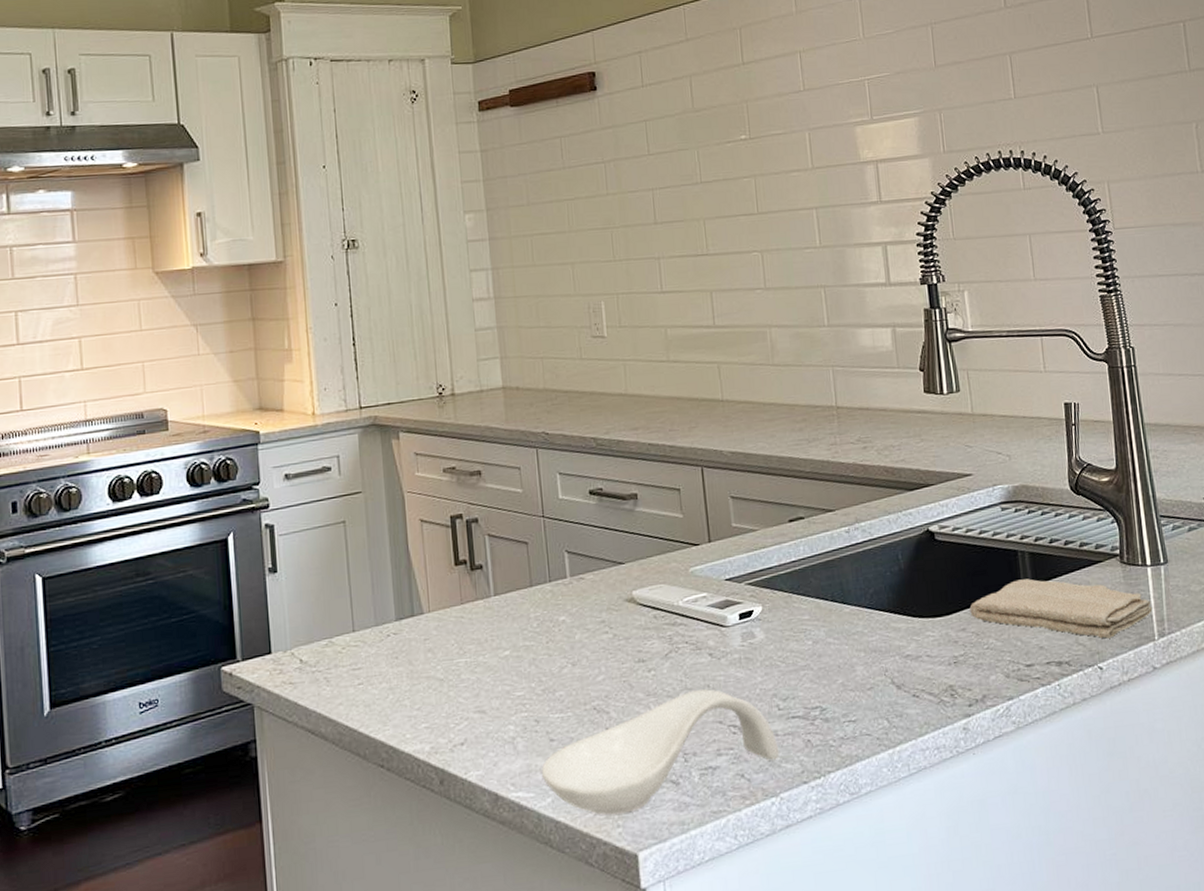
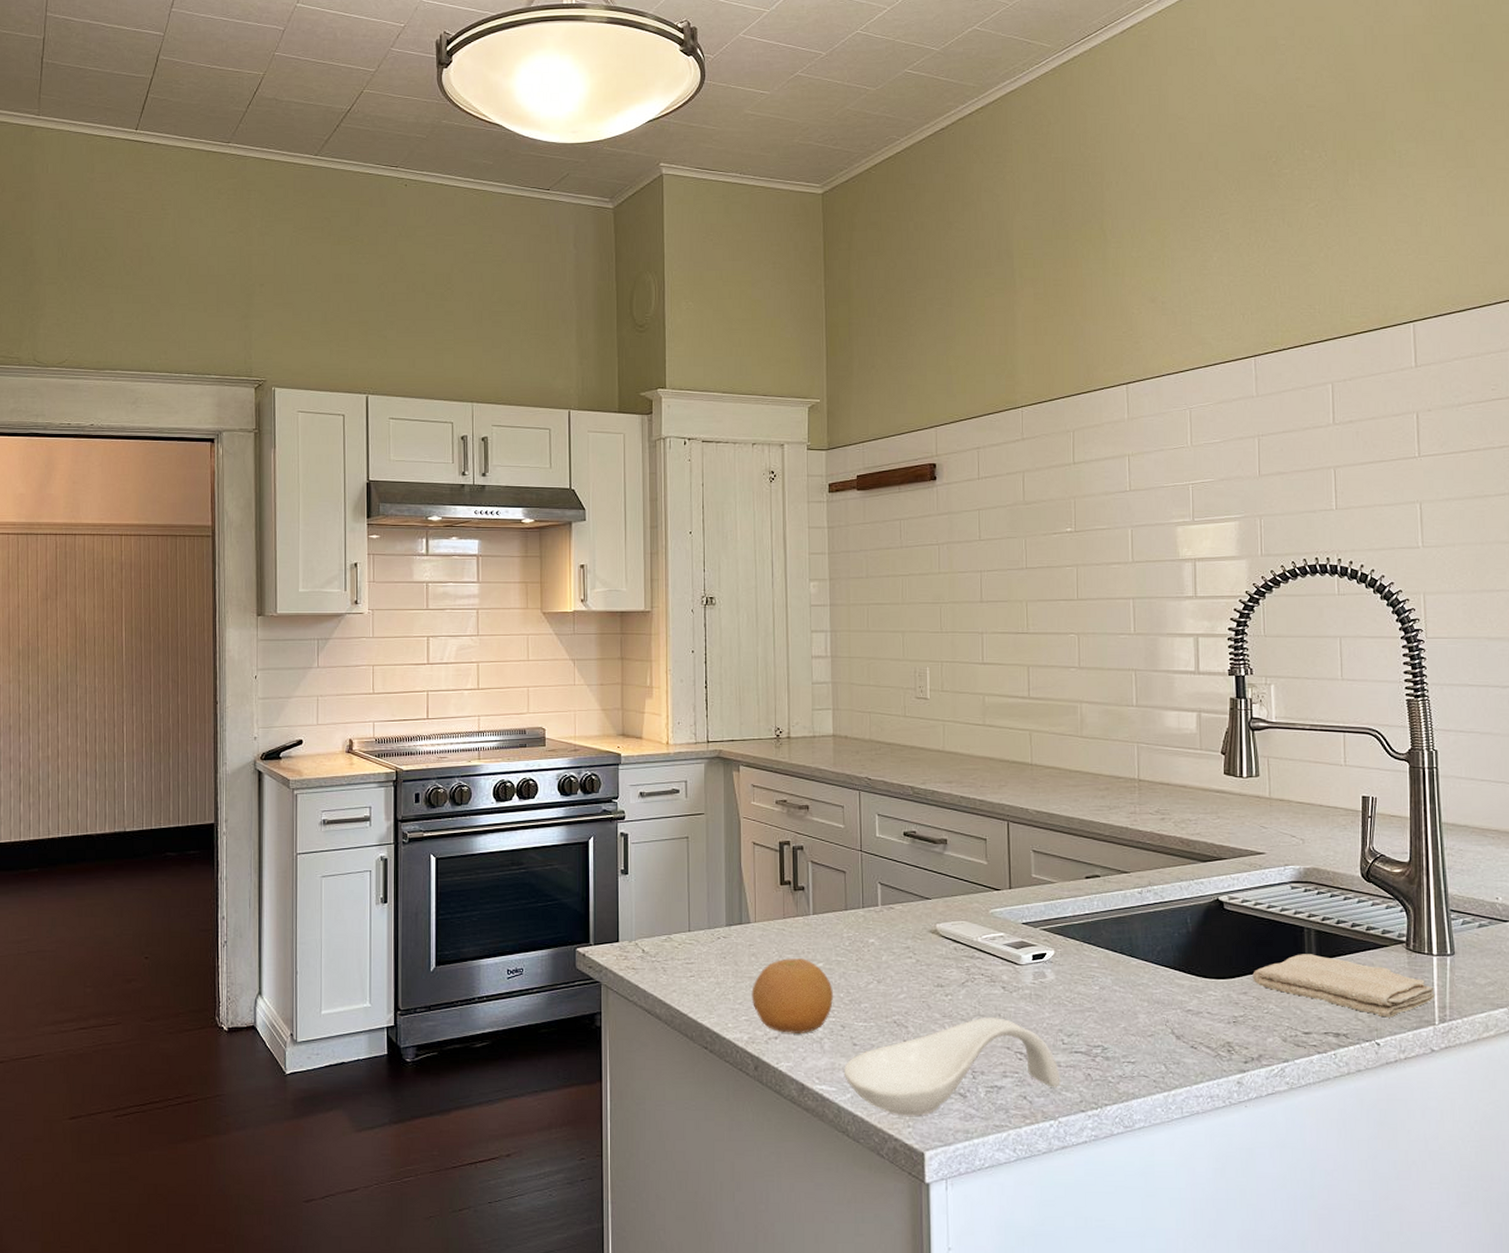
fruit: none [430,648,524,737] -> present [751,958,833,1033]

